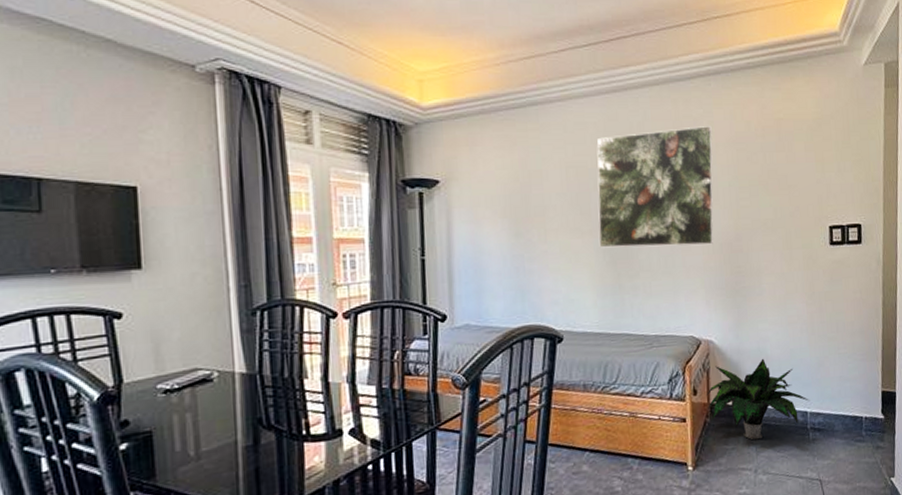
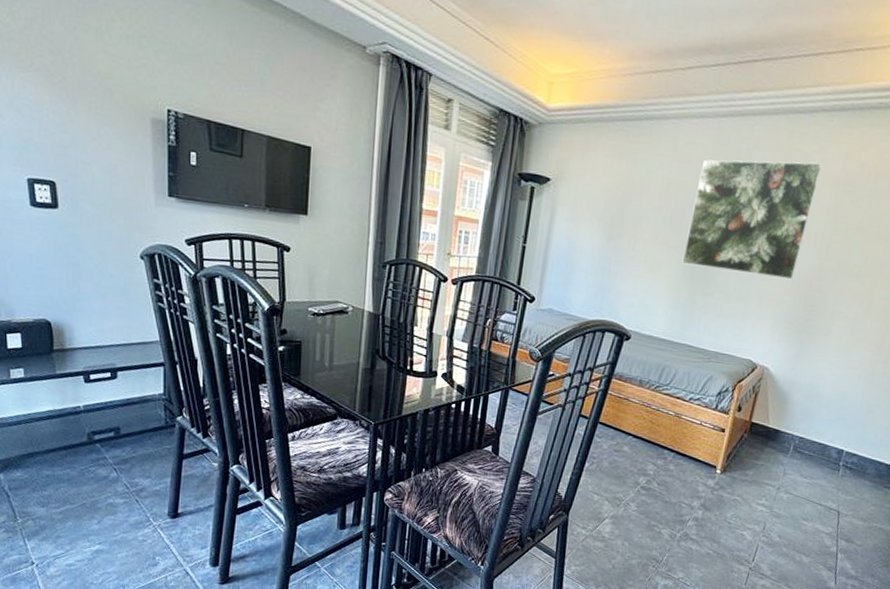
potted plant: present [706,358,810,440] -> none [748,390,850,463]

